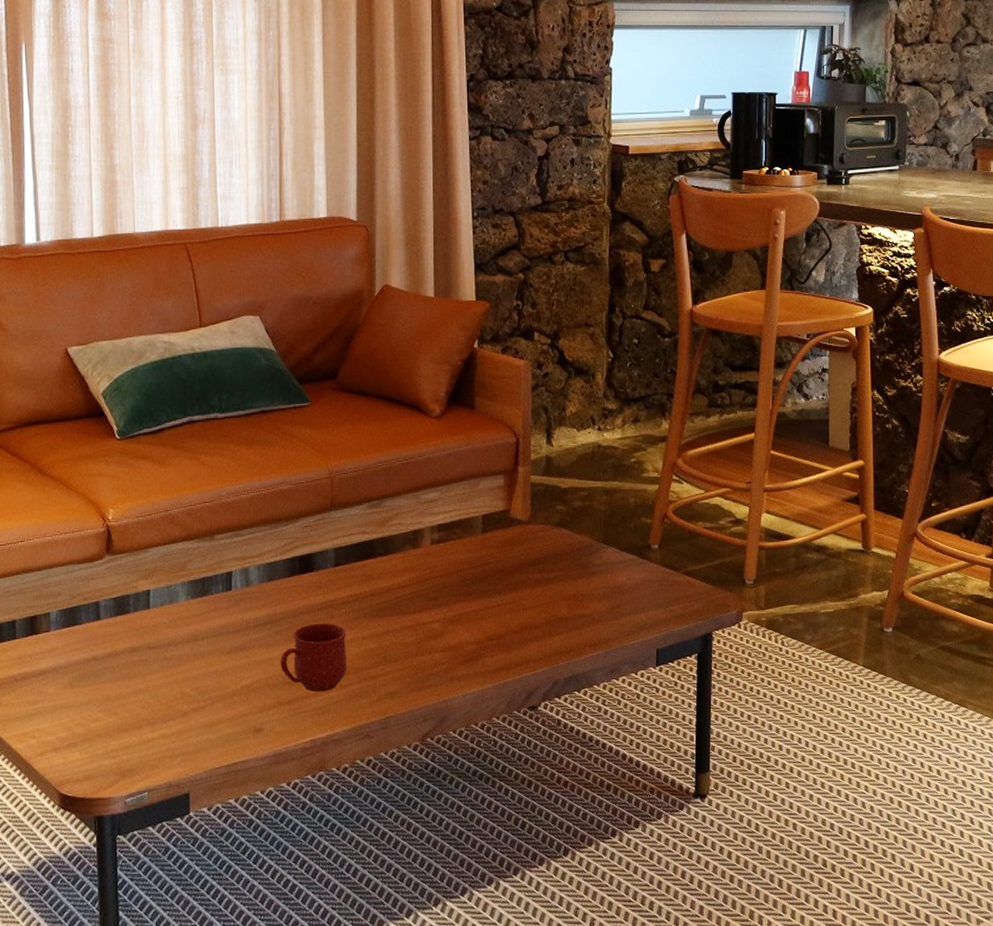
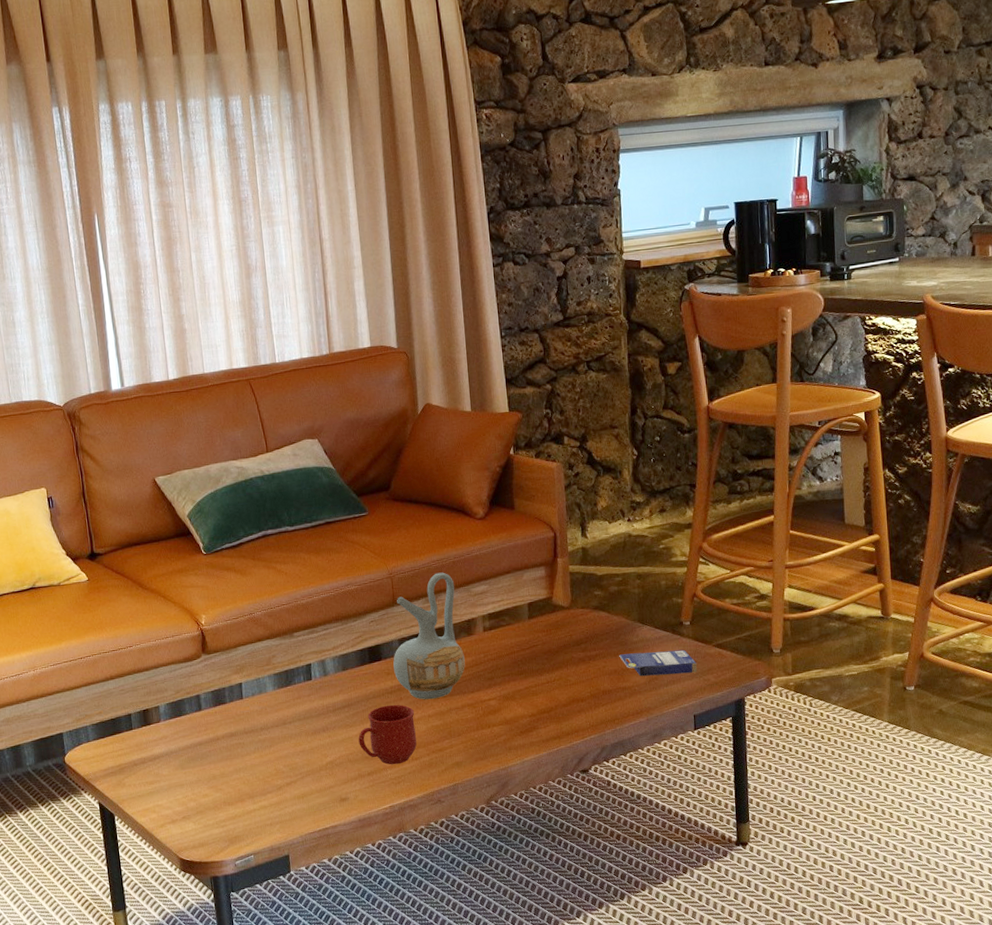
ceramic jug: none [327,475,408,619] -> present [393,572,465,700]
small box: none [579,575,663,604] -> present [619,649,697,677]

